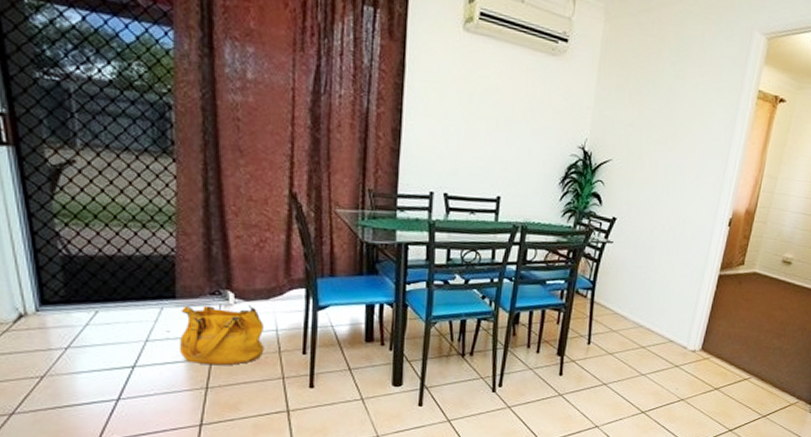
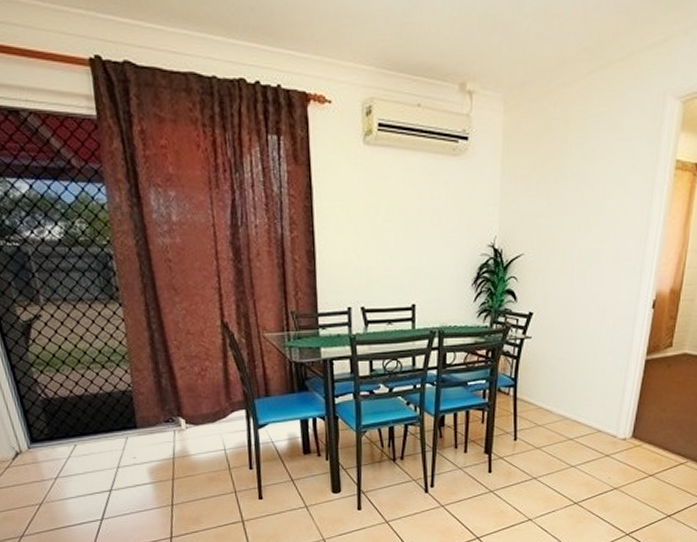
handbag: present [180,305,264,366] -> none [142,429,216,485]

